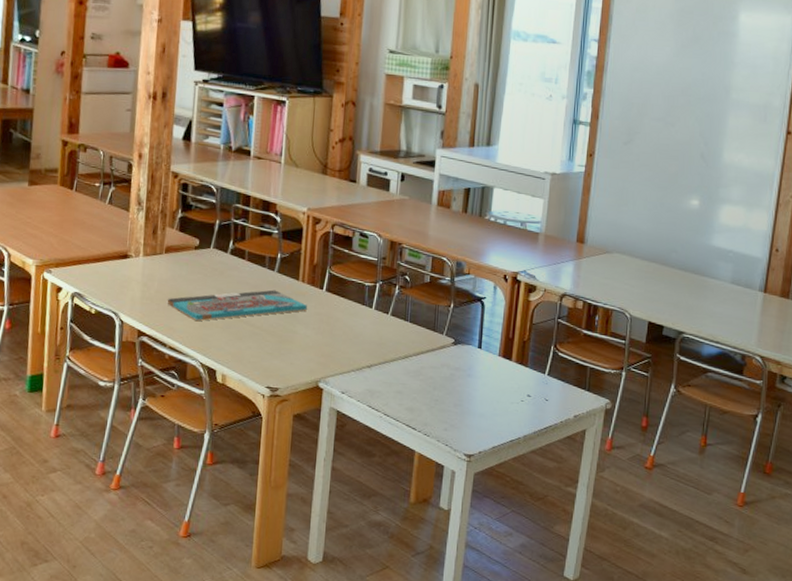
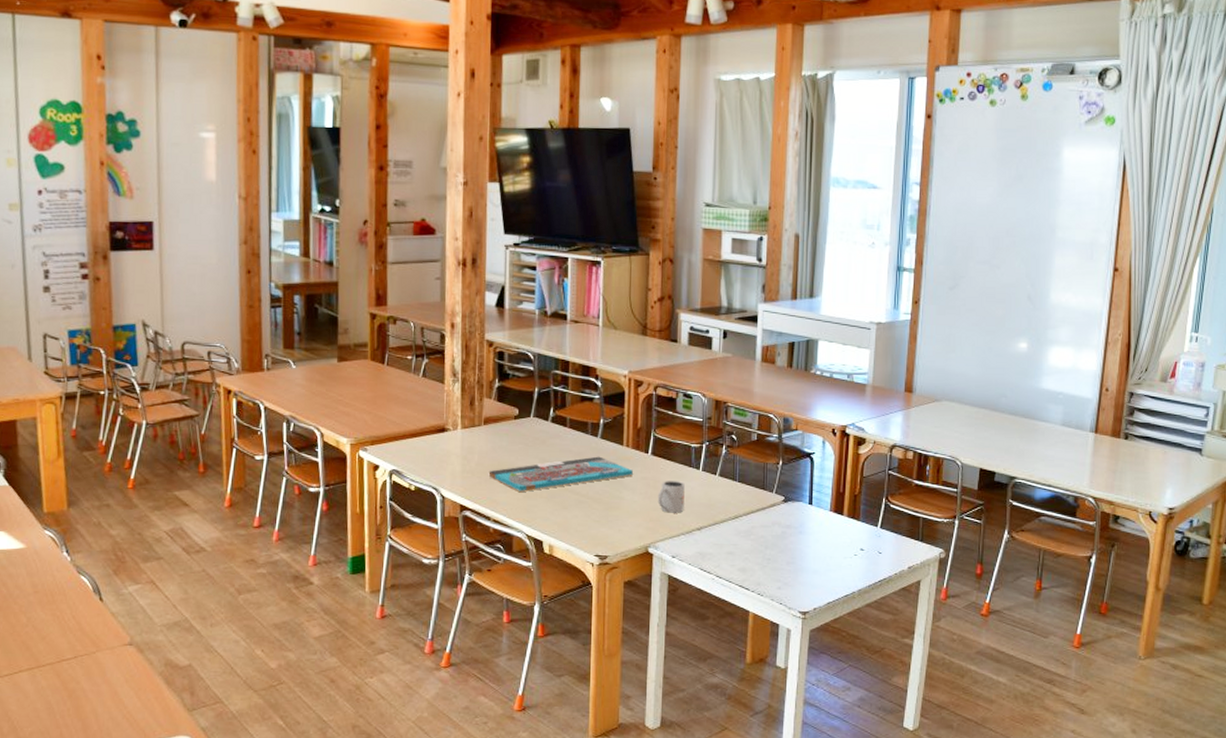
mug: none [330,316,357,350] -> present [657,480,685,513]

